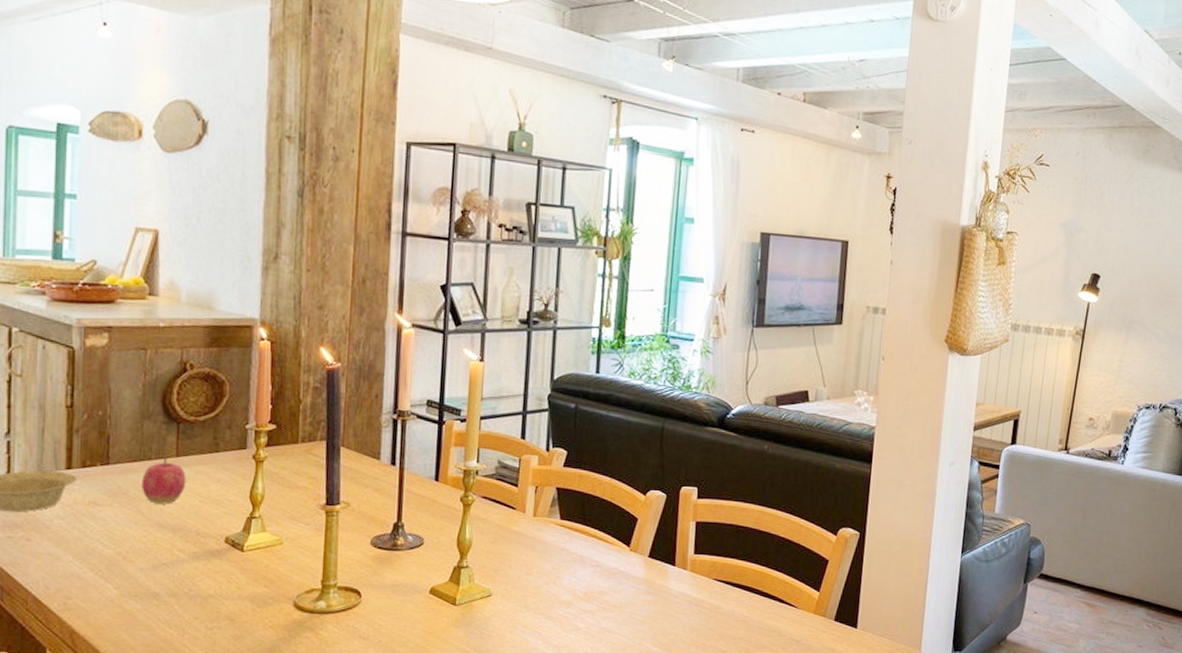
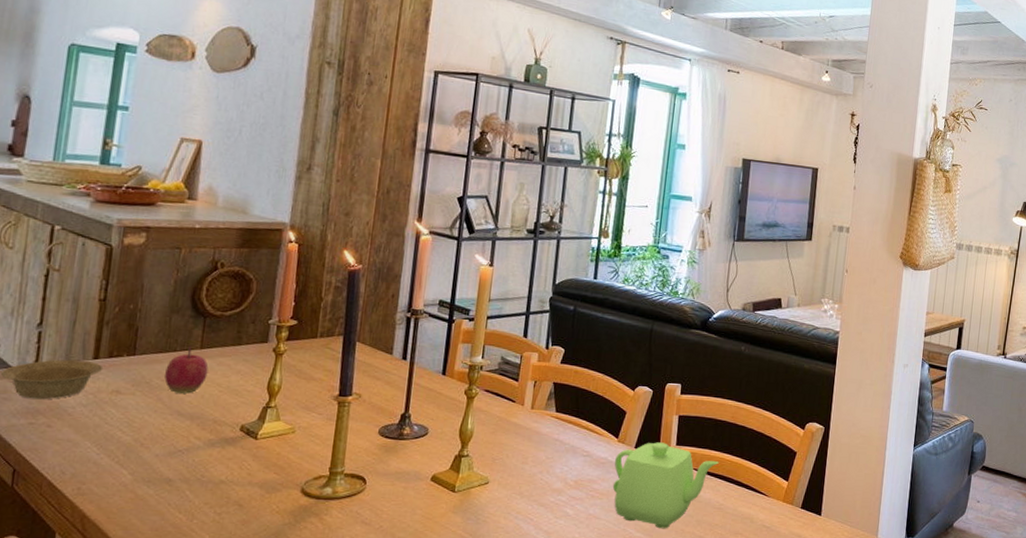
teapot: none [625,551,742,643] -> present [612,442,719,529]

